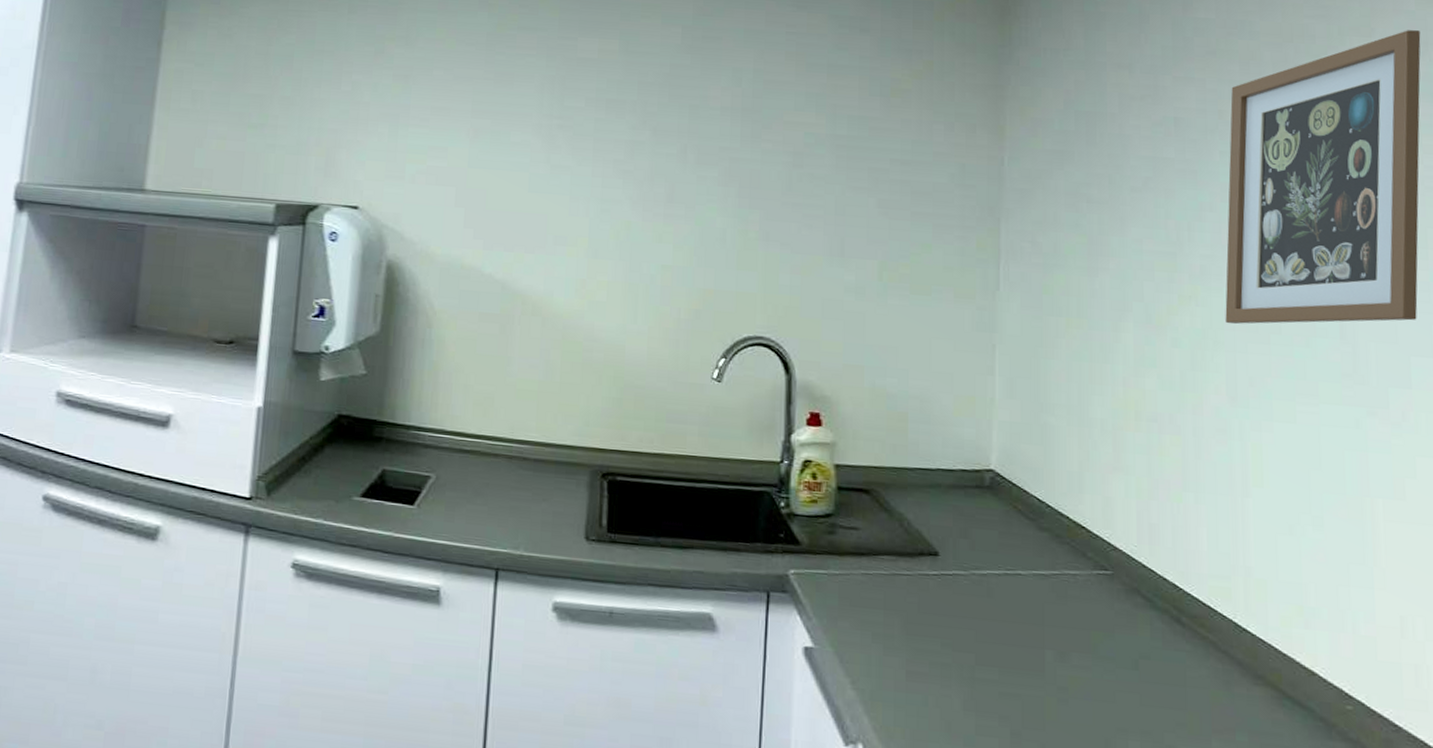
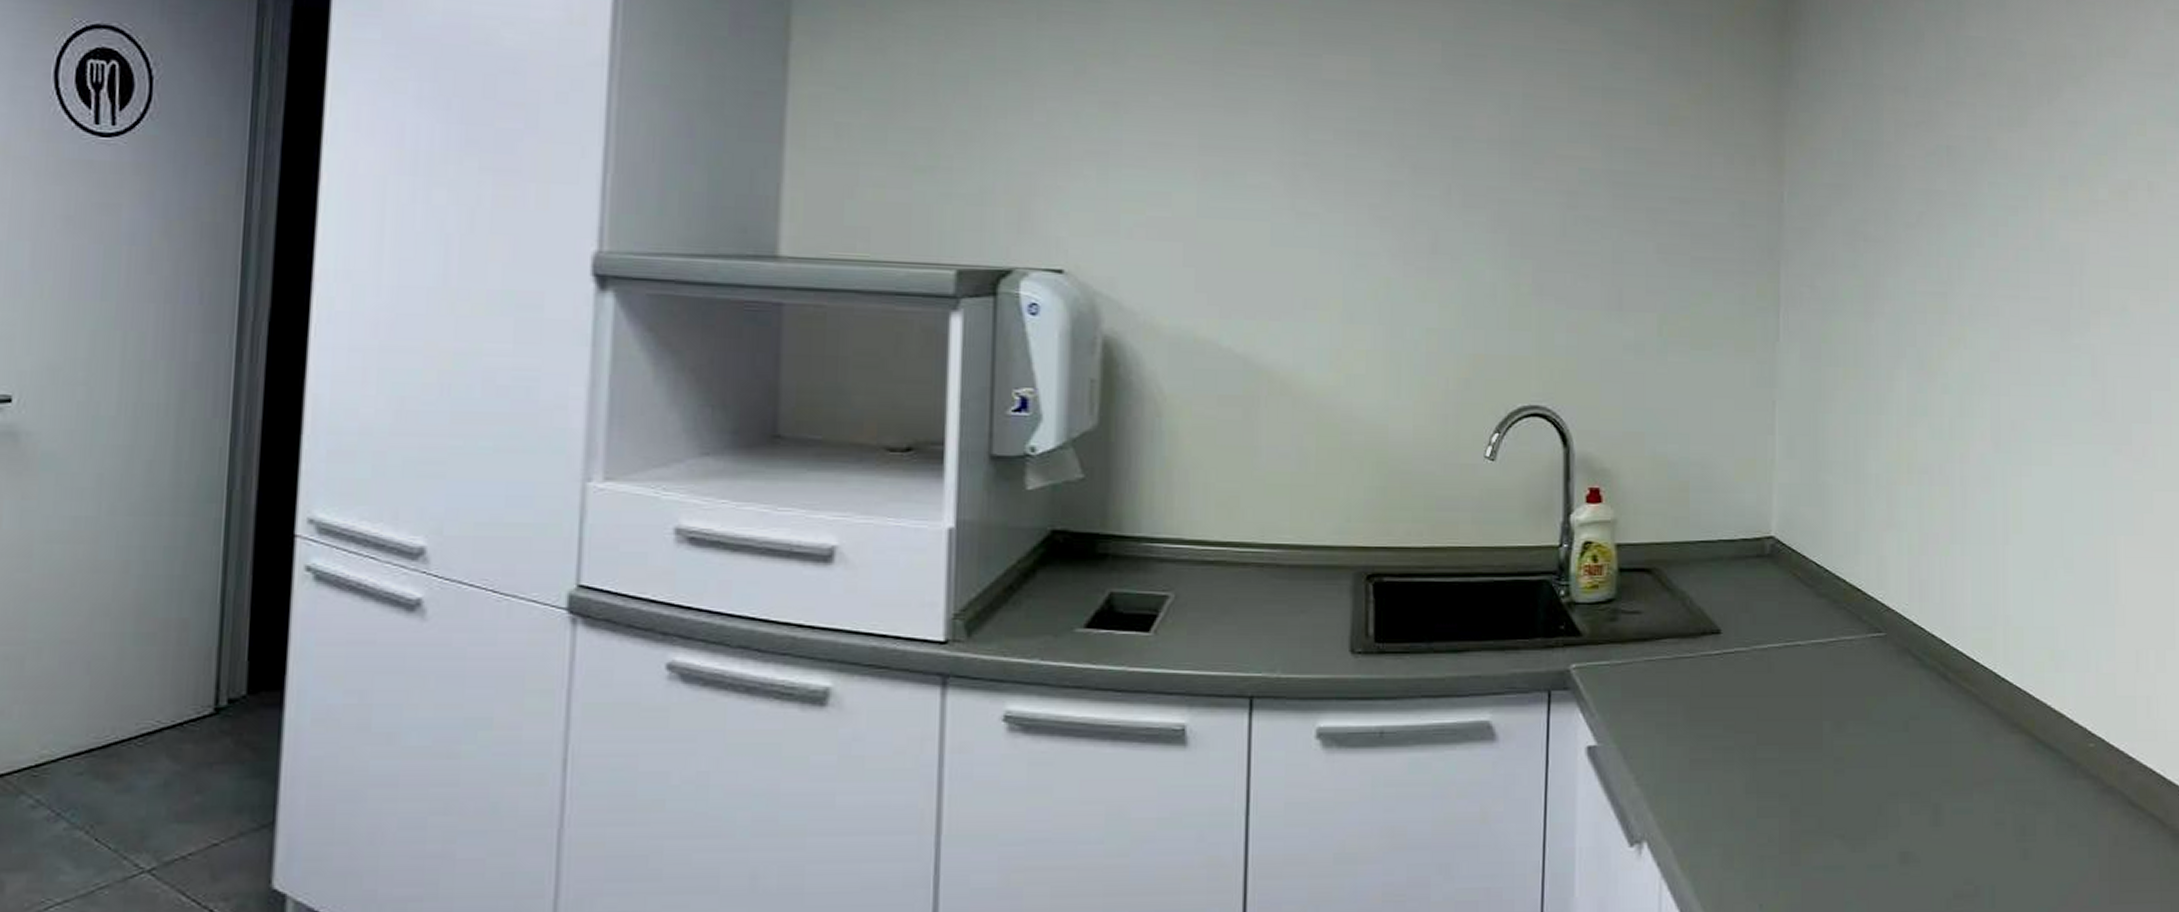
picture frame: present [1225,30,1421,325] -> none [1991,51,2168,367]

